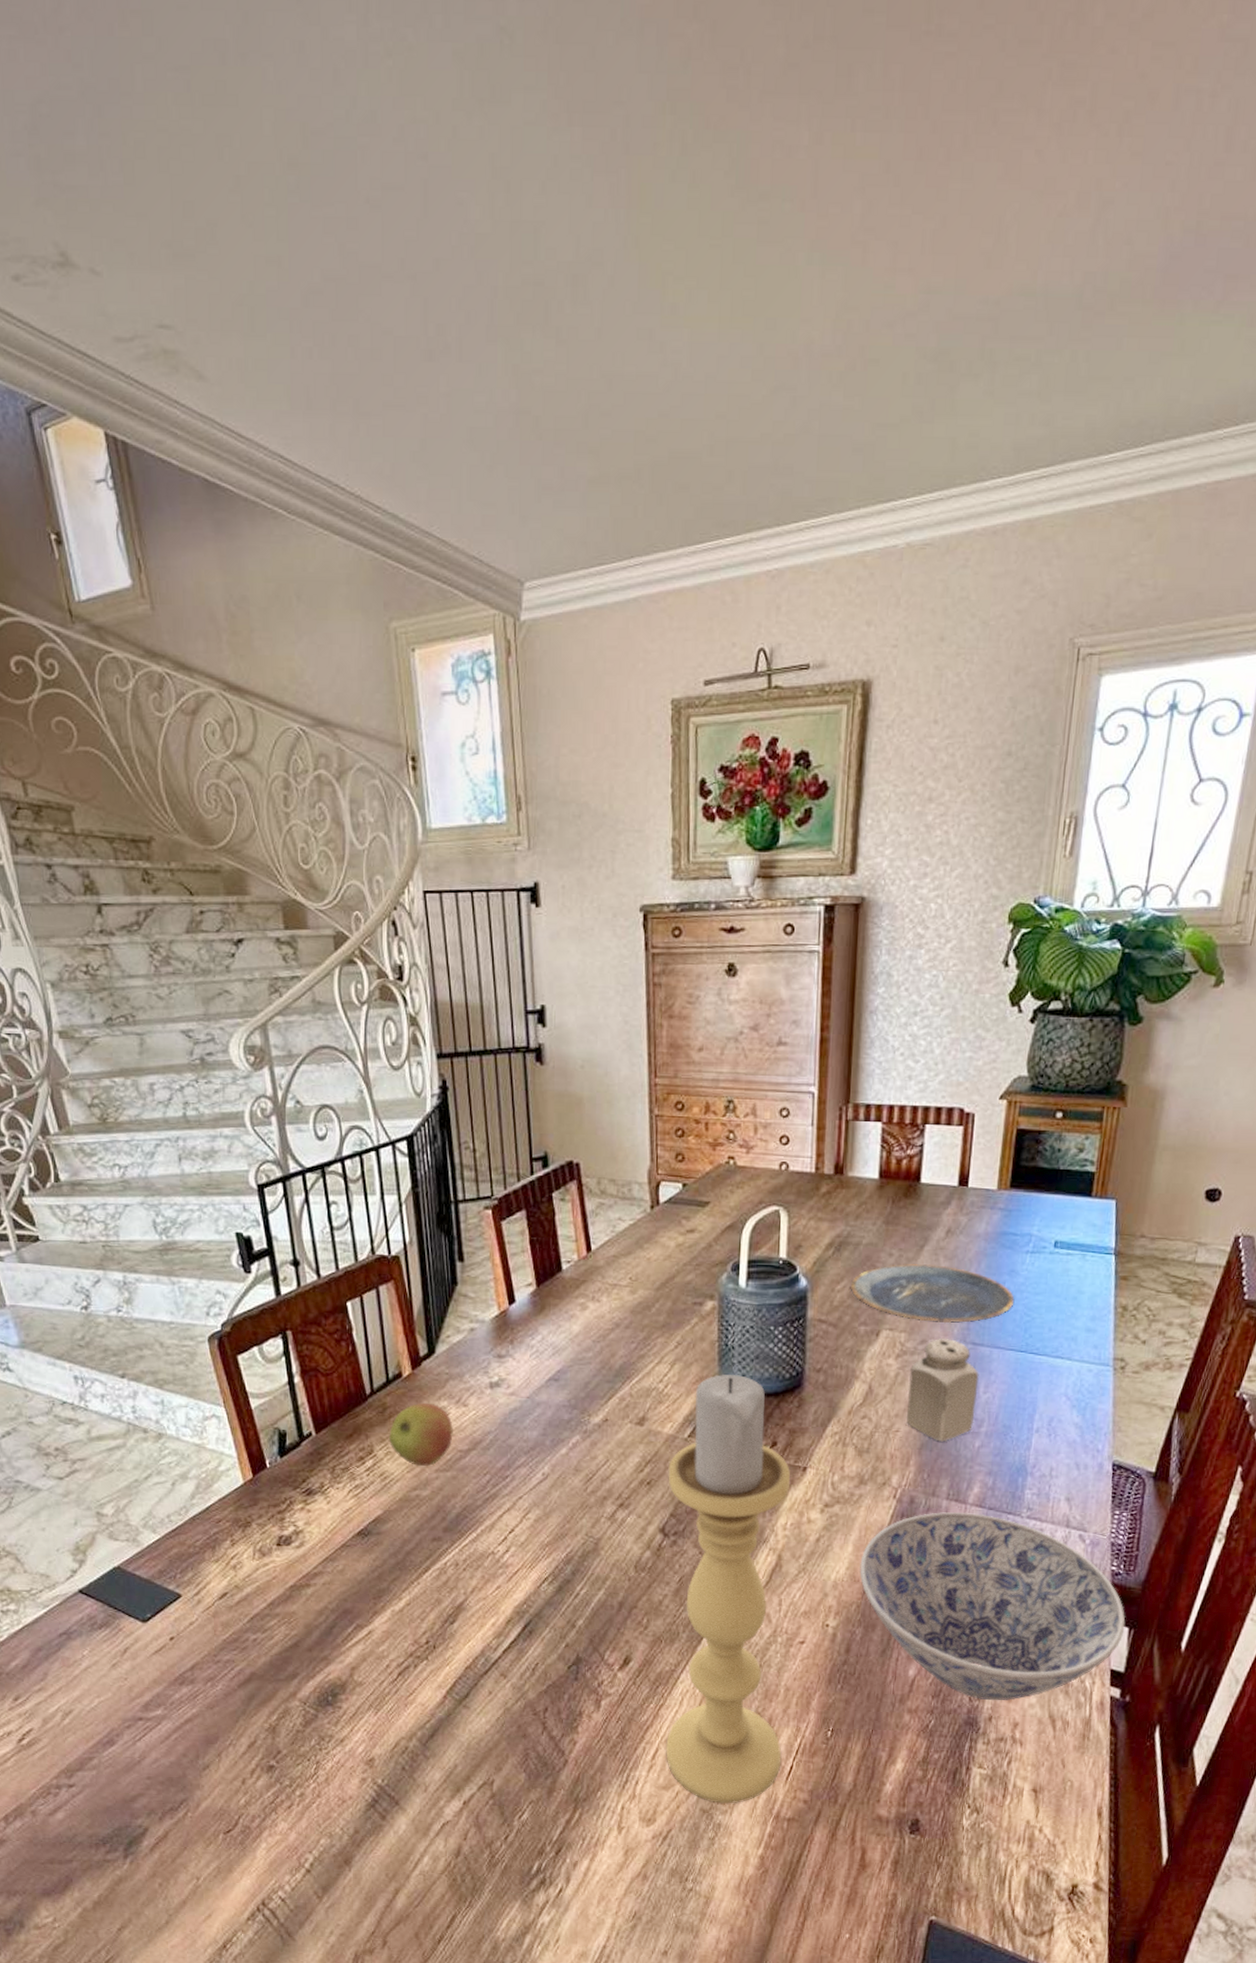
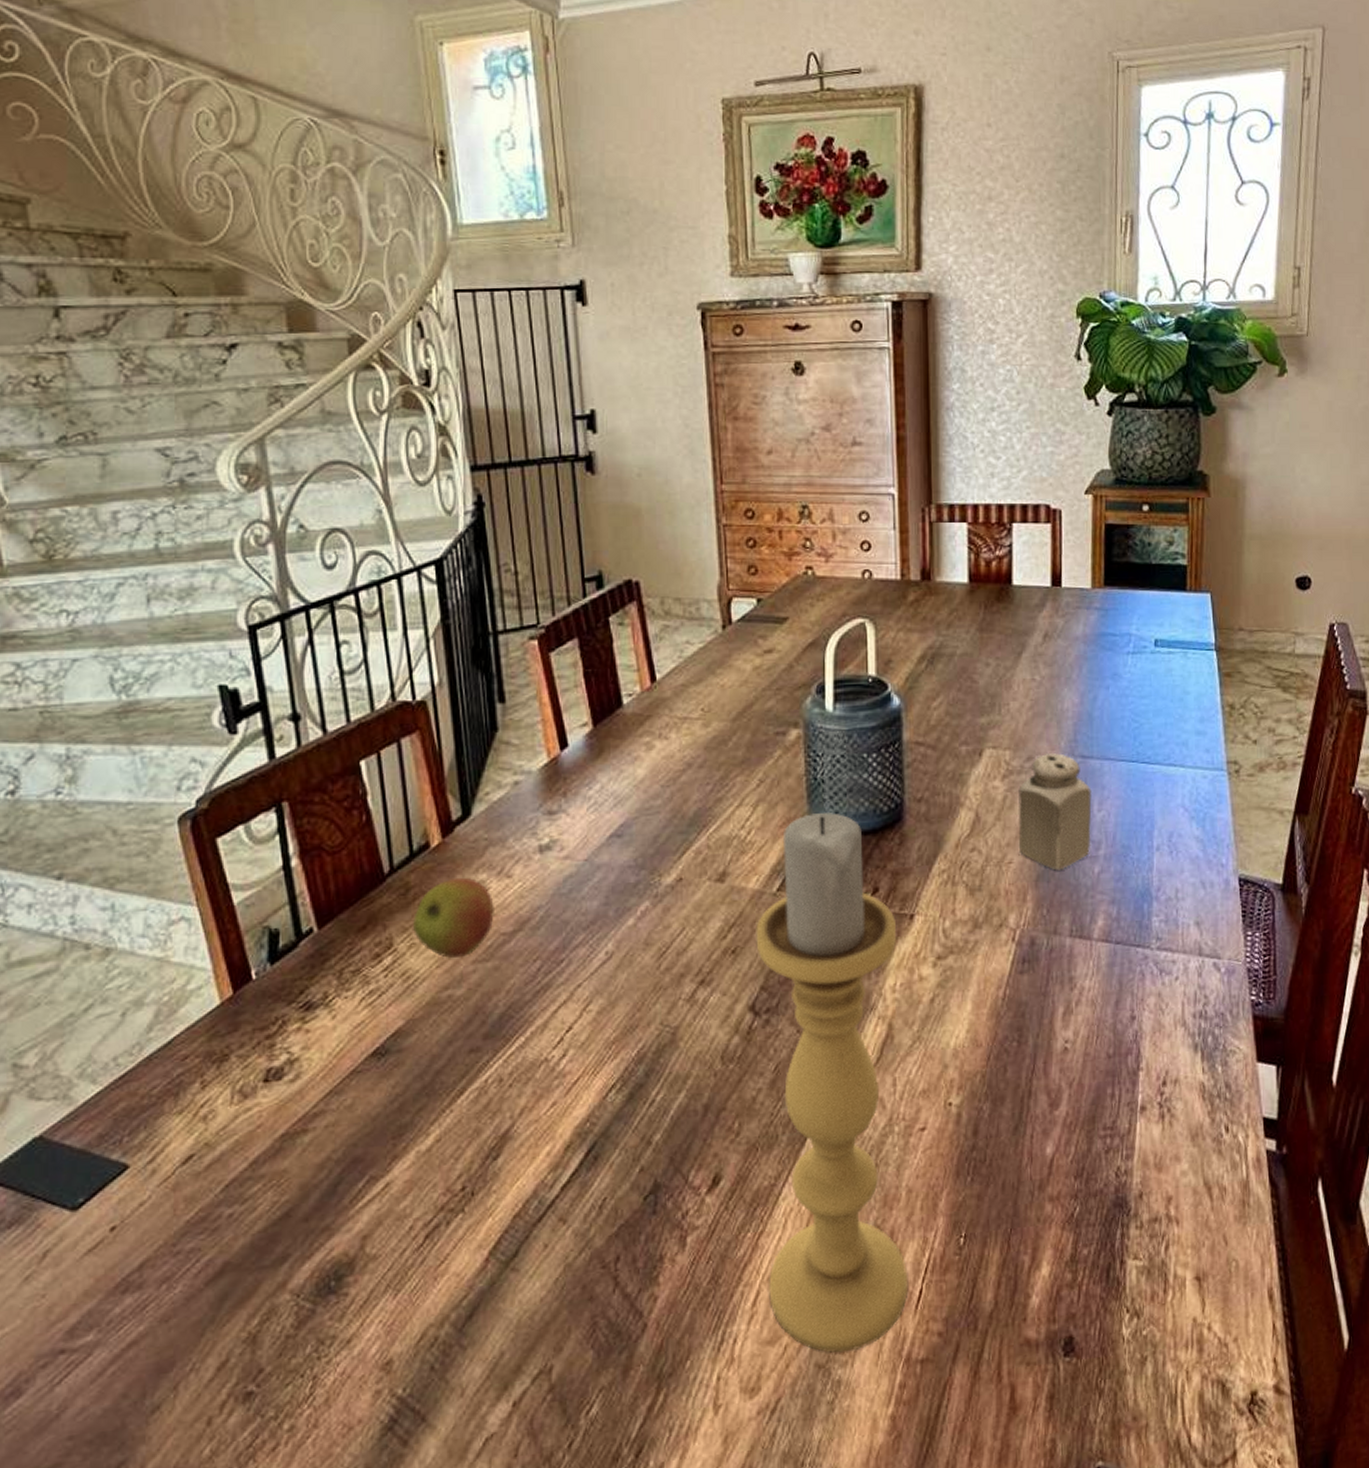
plate: present [851,1264,1015,1324] -> none [948,673,1120,737]
bowl: present [859,1511,1126,1701] -> none [981,949,1272,1174]

